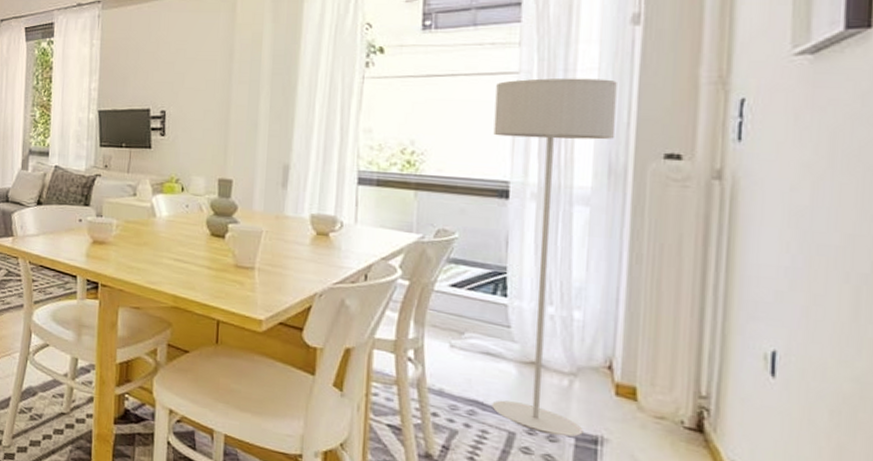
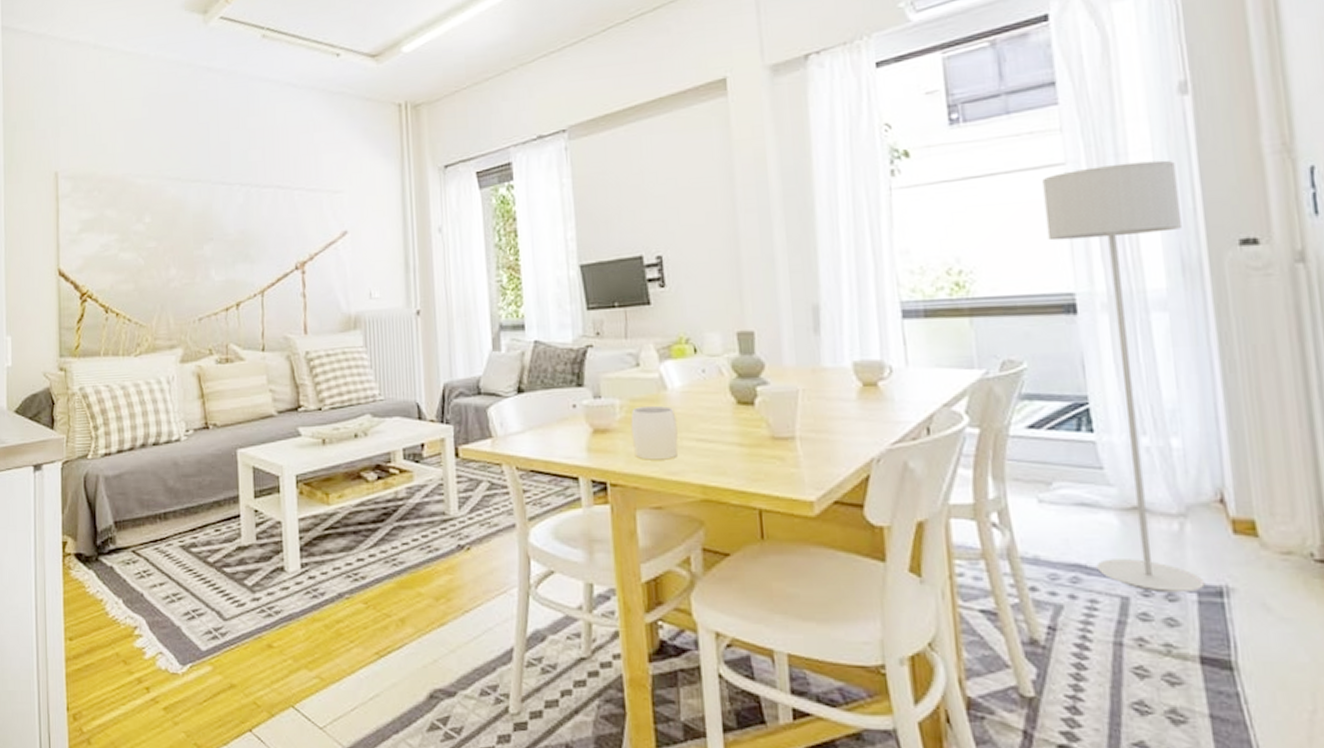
mug: none [122,228,160,272] -> present [630,406,679,460]

